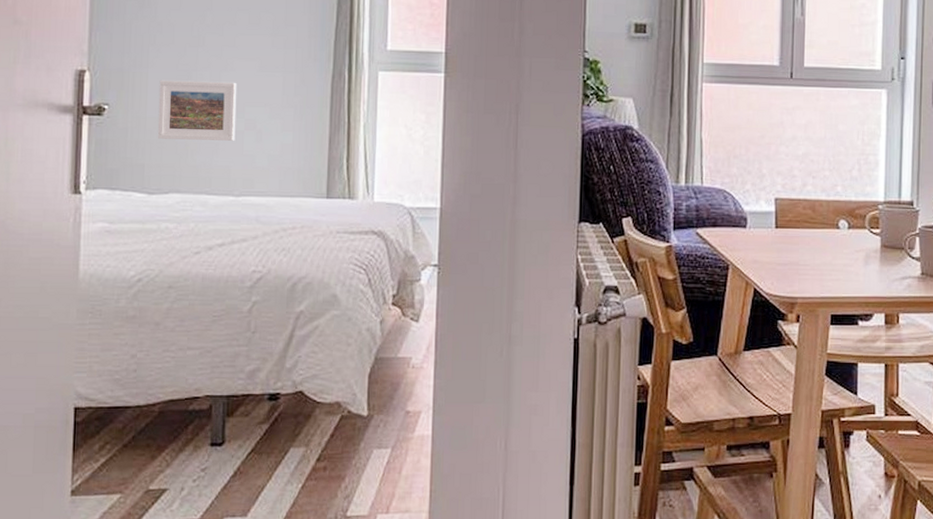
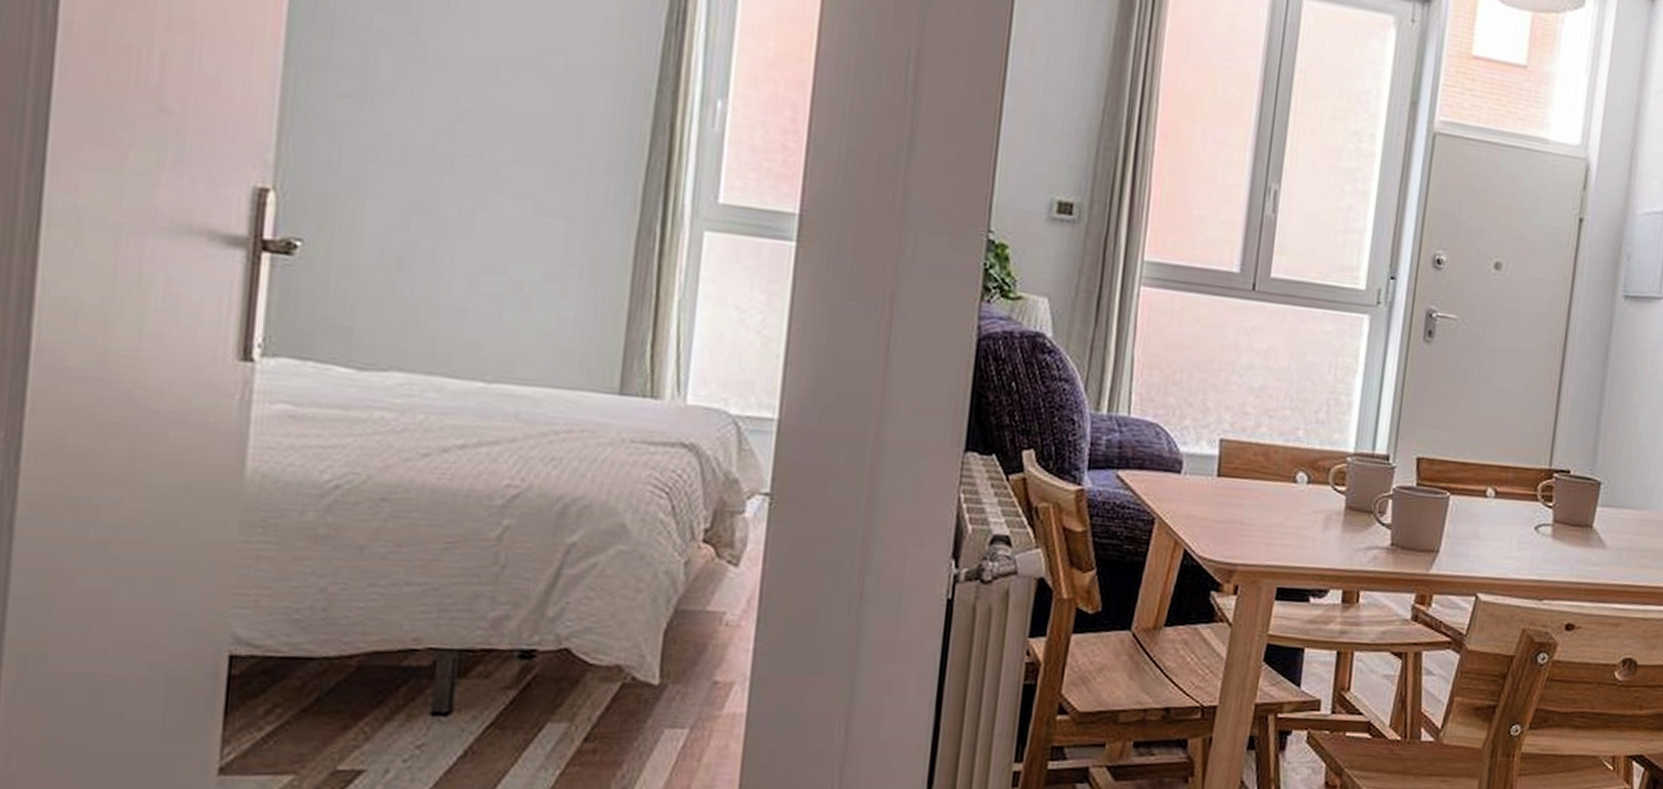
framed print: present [157,80,237,141] -> none [374,213,499,307]

